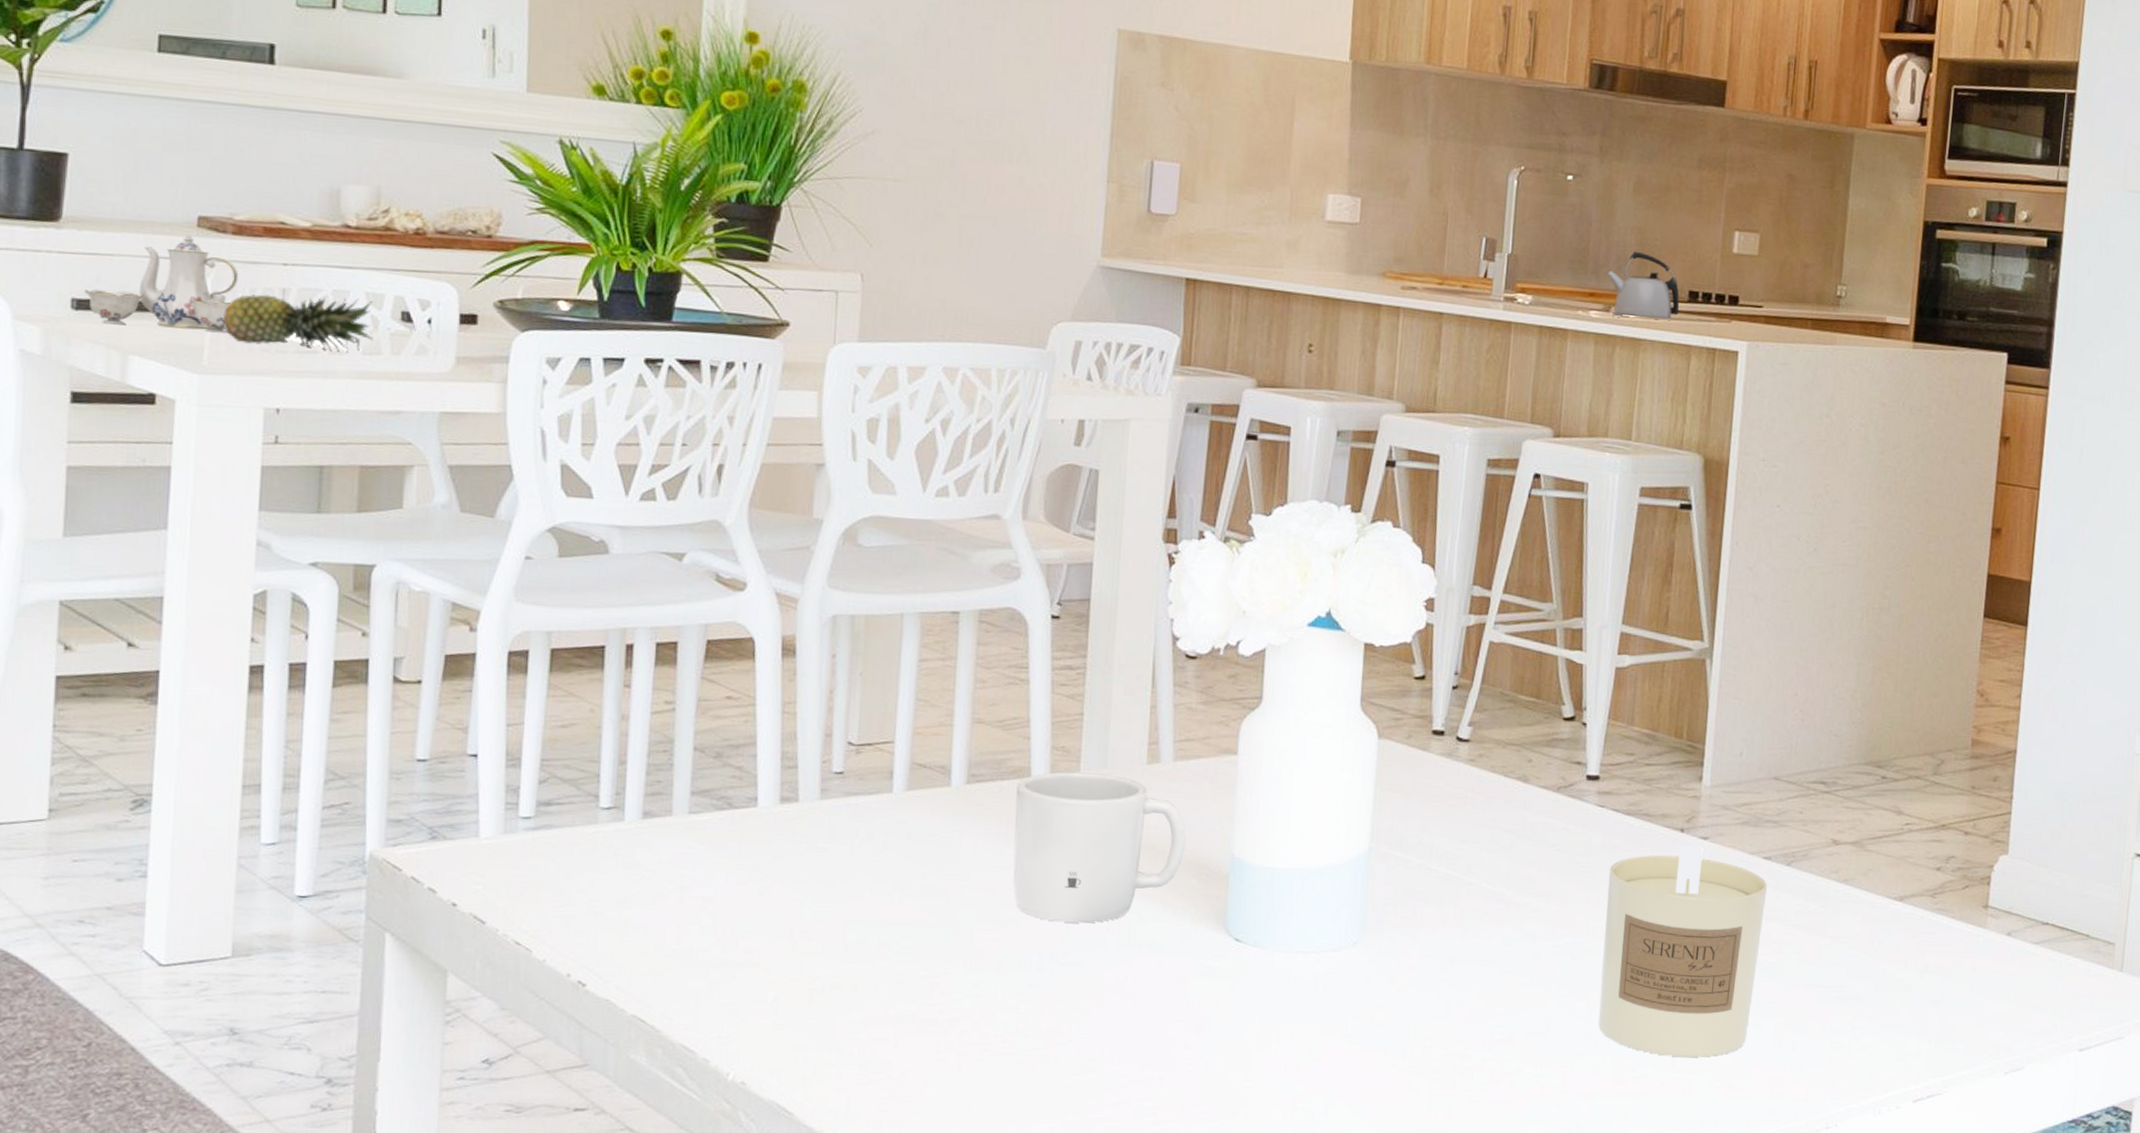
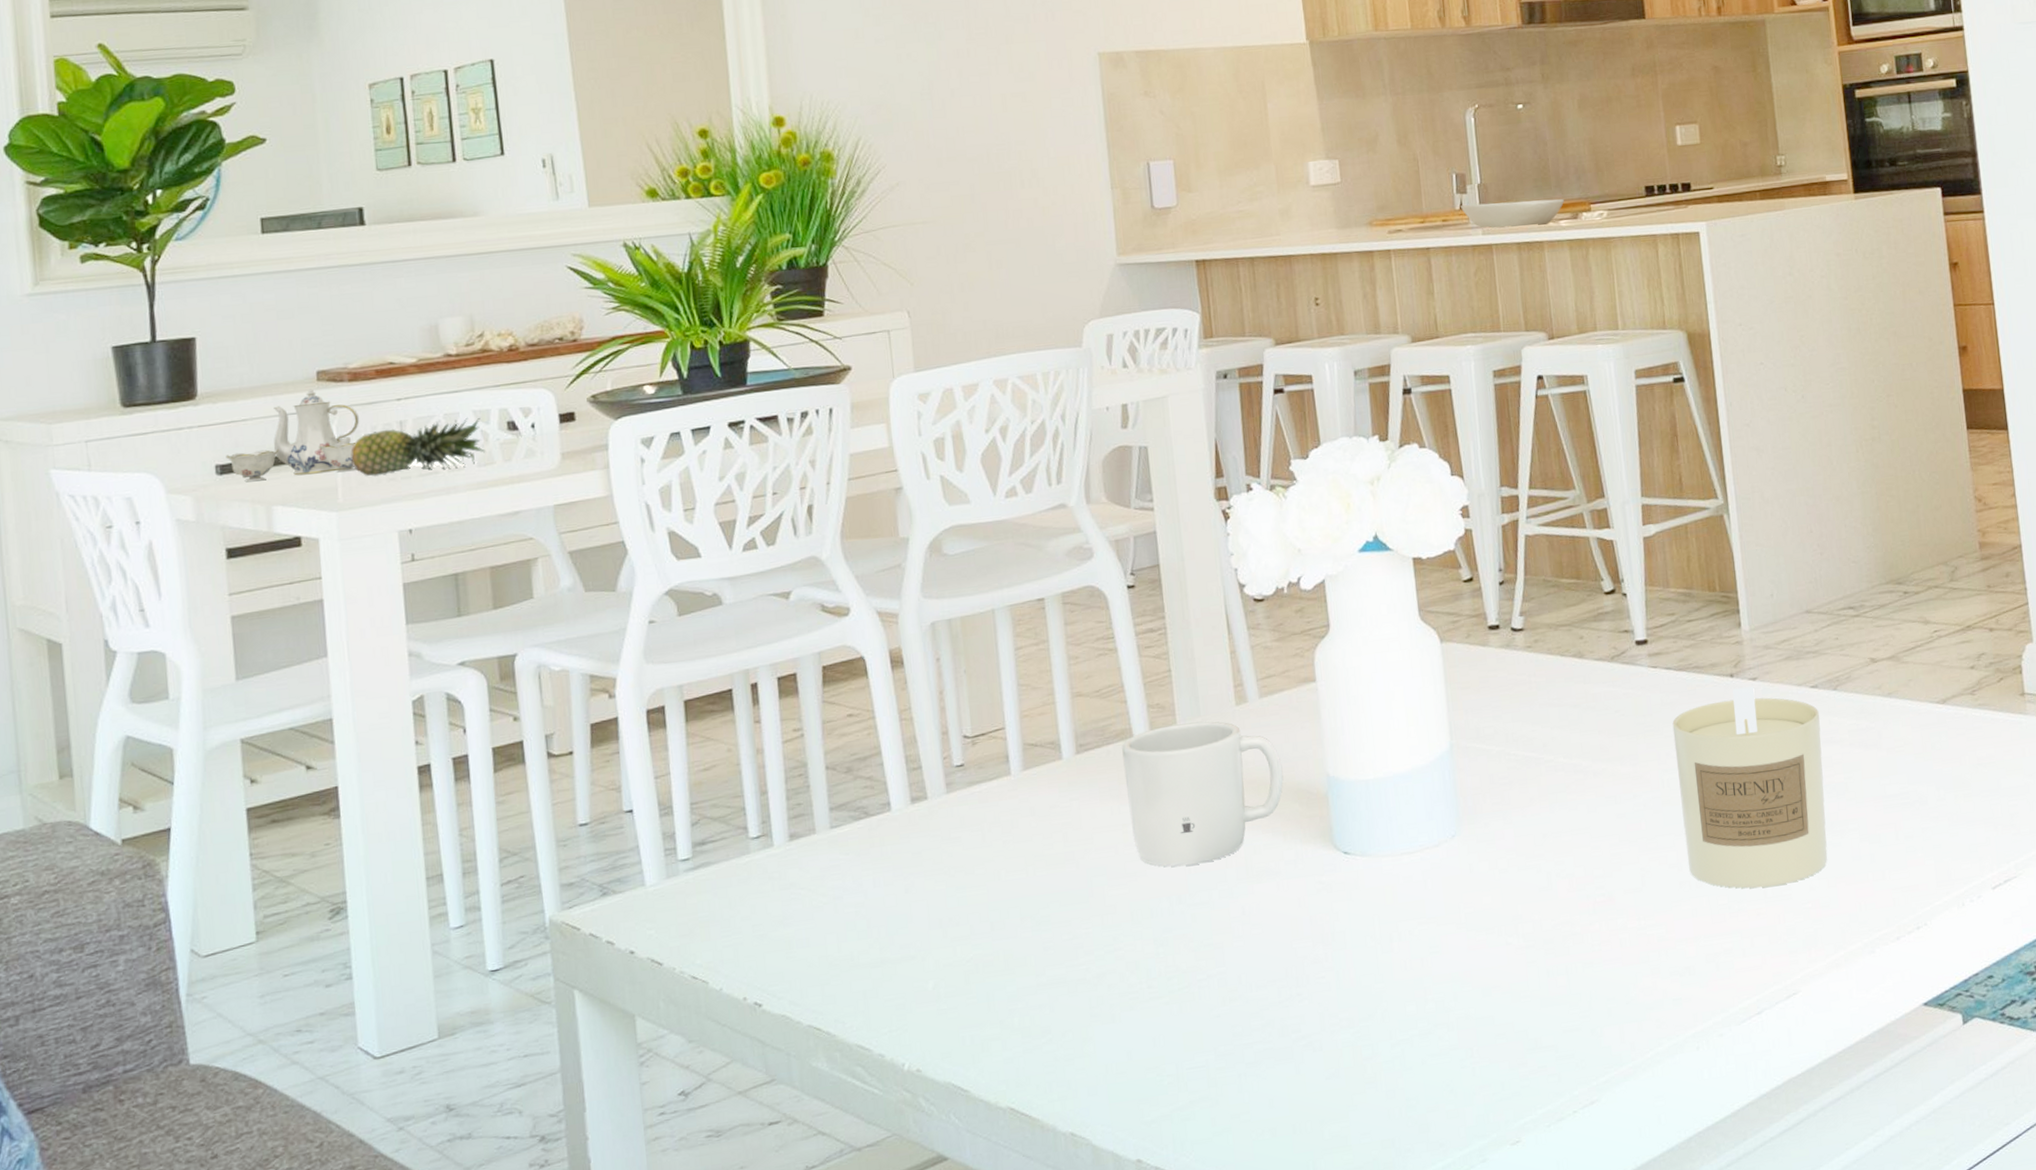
bowl: none [1485,274,1600,314] -> present [1461,198,1565,230]
kettle: present [1606,251,1680,321] -> none [1568,160,1640,223]

